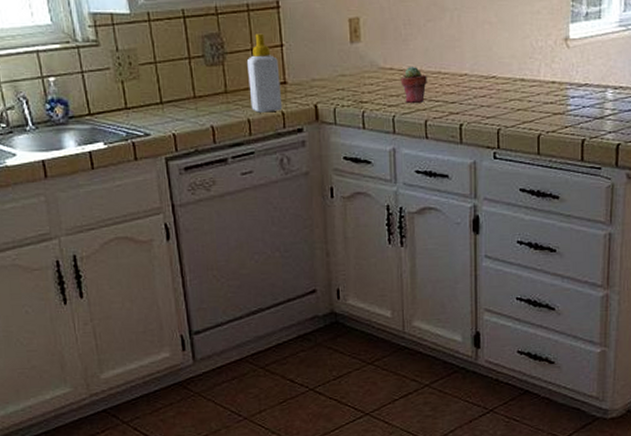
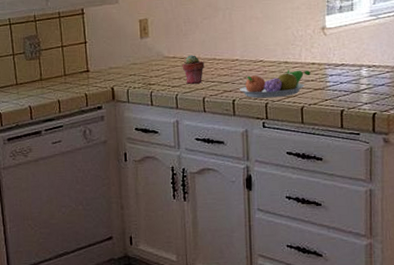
soap bottle: present [246,33,283,113] -> none [57,34,86,95]
fruit bowl: none [467,88,550,123] -> present [239,69,311,98]

